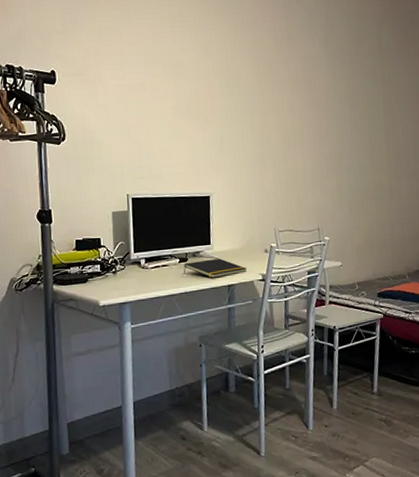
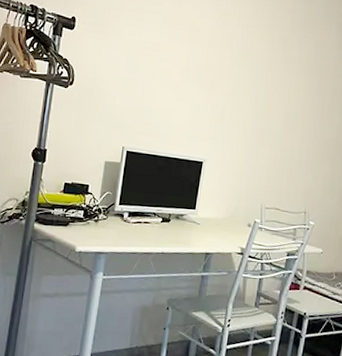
notepad: present [183,258,248,278] -> none [163,223,228,244]

